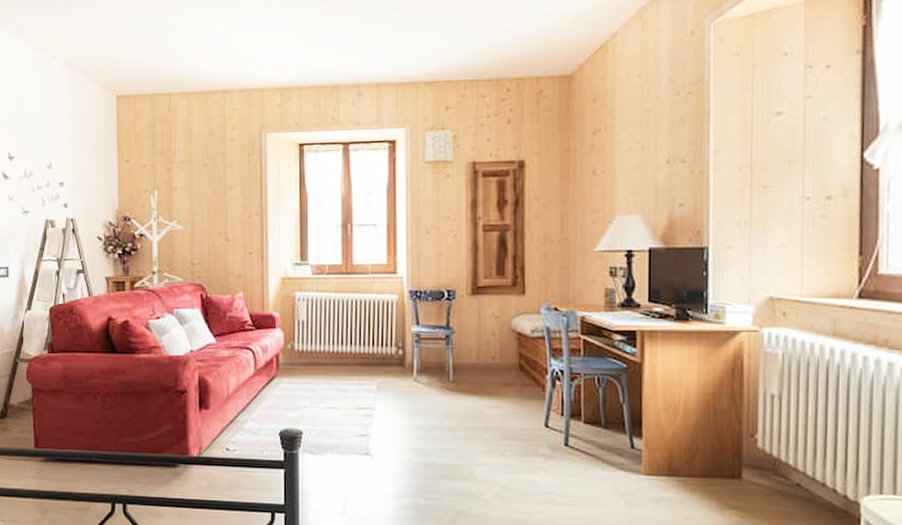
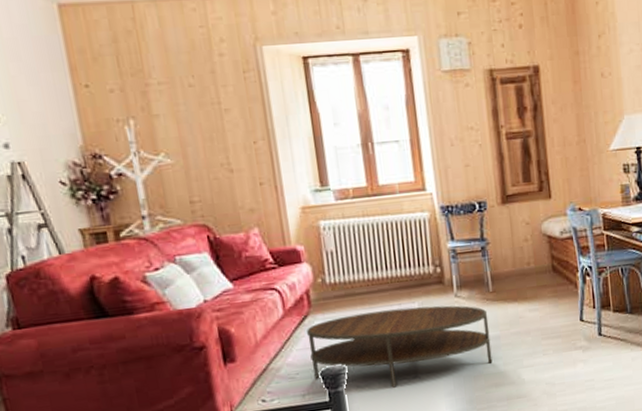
coffee table: none [272,383,445,460] -> present [307,305,493,388]

